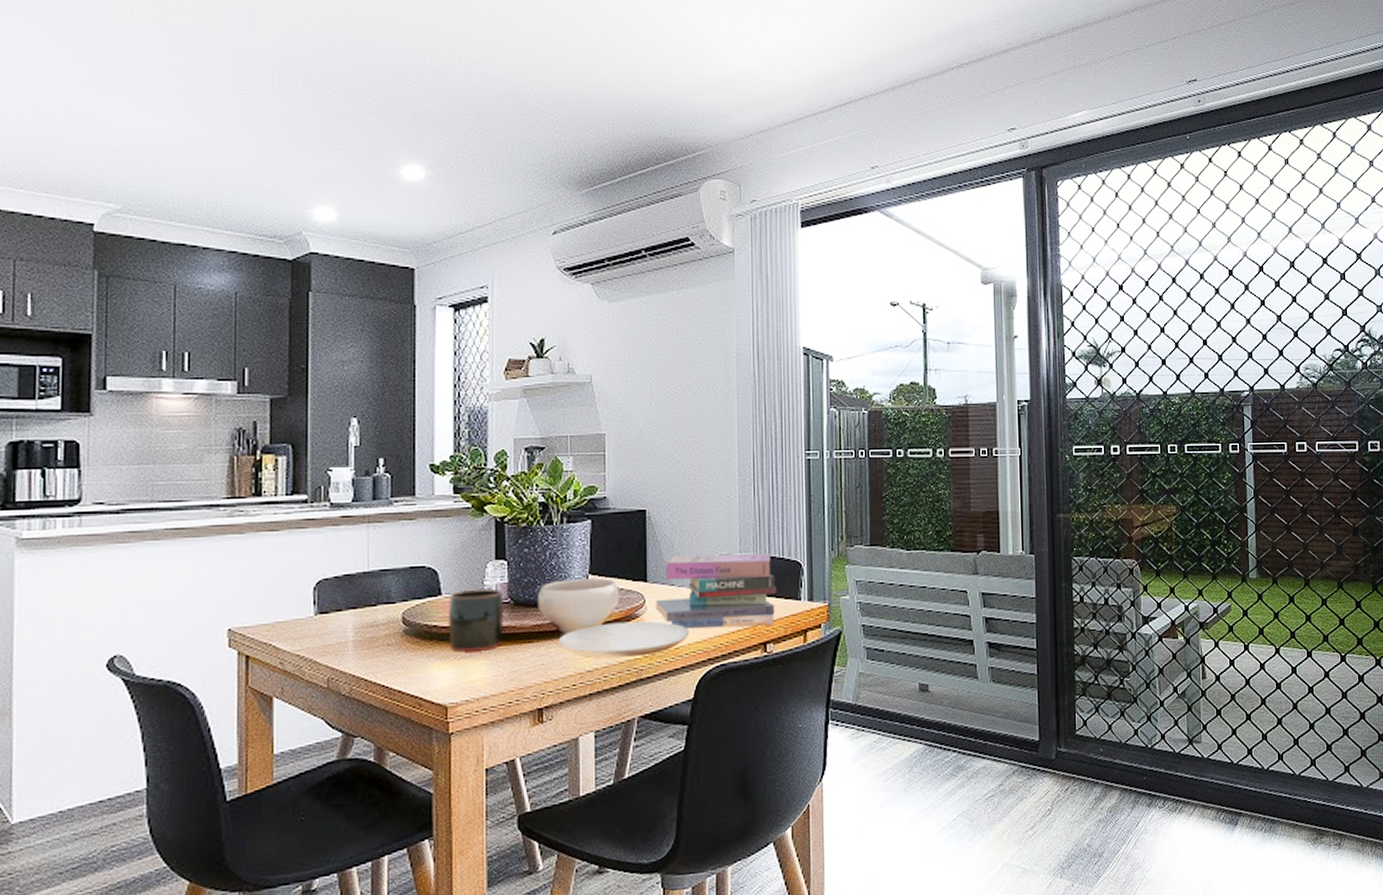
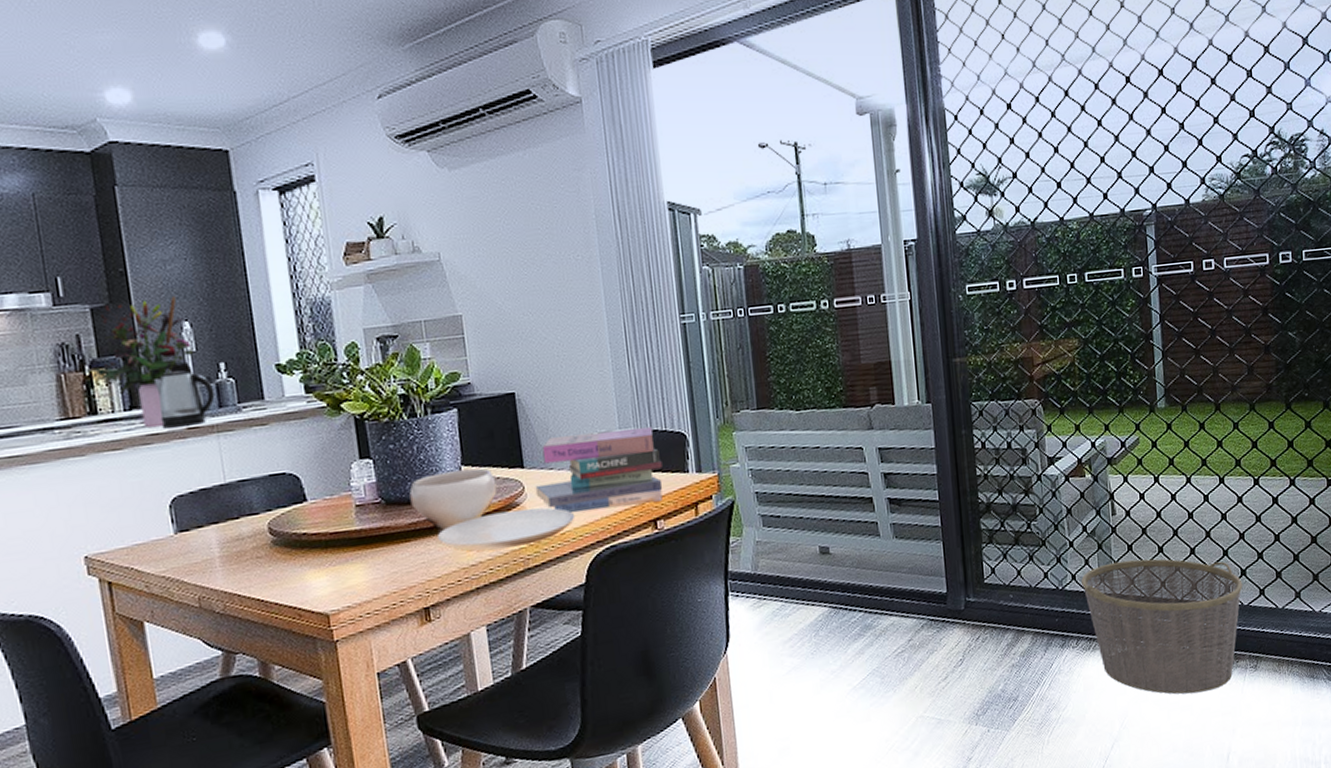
bouquet: none [262,393,356,514] -> present [91,295,193,429]
kettle: none [316,462,371,516] -> present [153,370,215,430]
mug: present [448,588,504,652] -> none [316,490,378,558]
basket: none [1170,724,1328,867] -> present [1081,558,1243,694]

